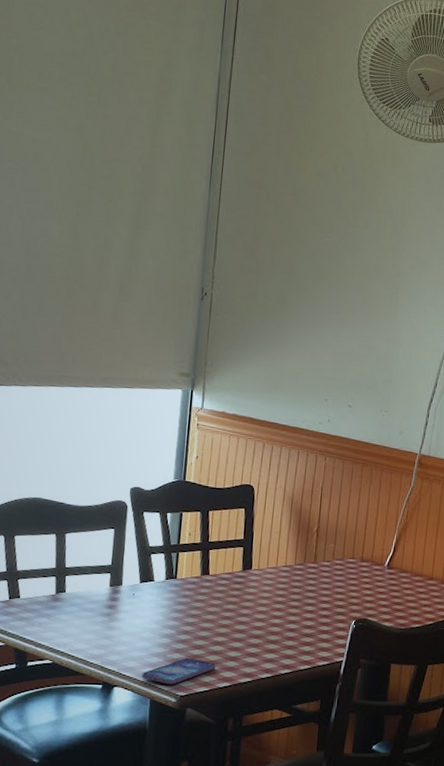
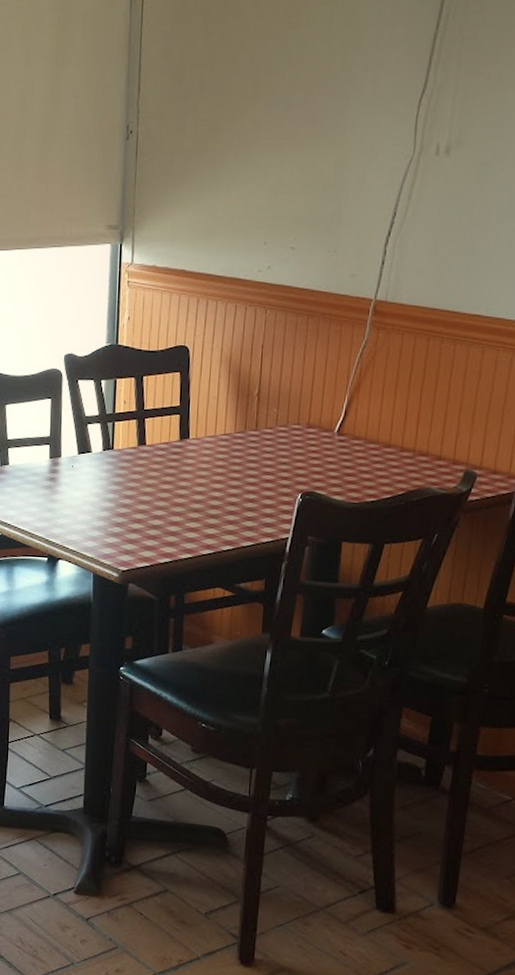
smartphone: present [142,657,216,685] -> none [84,531,156,559]

